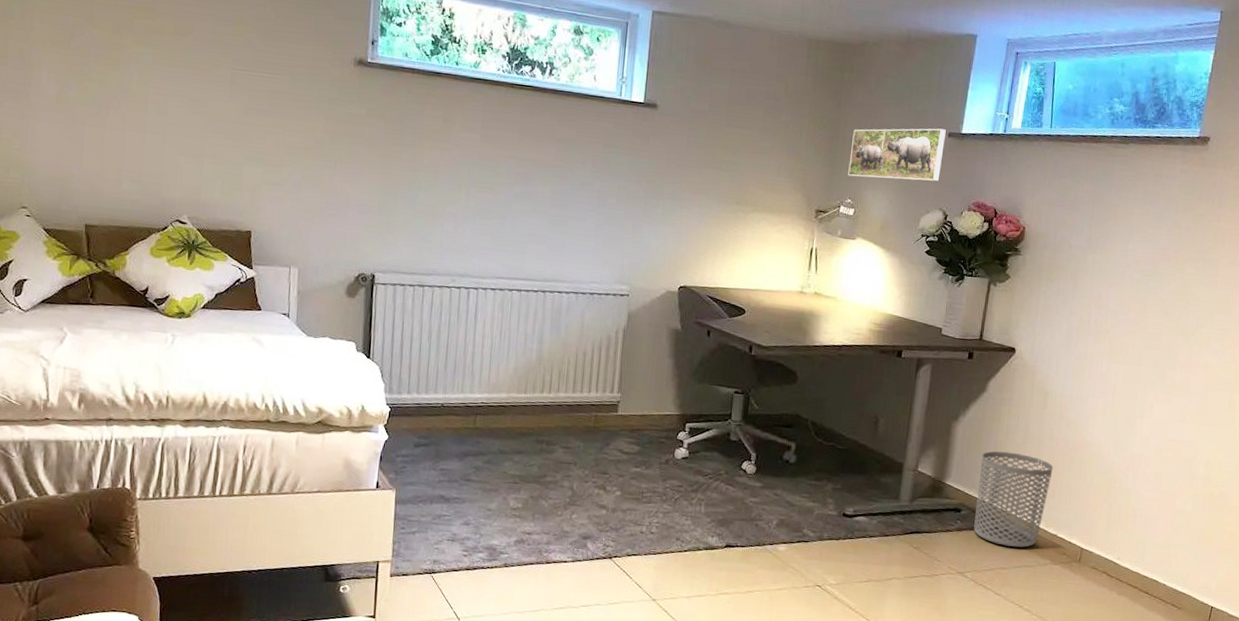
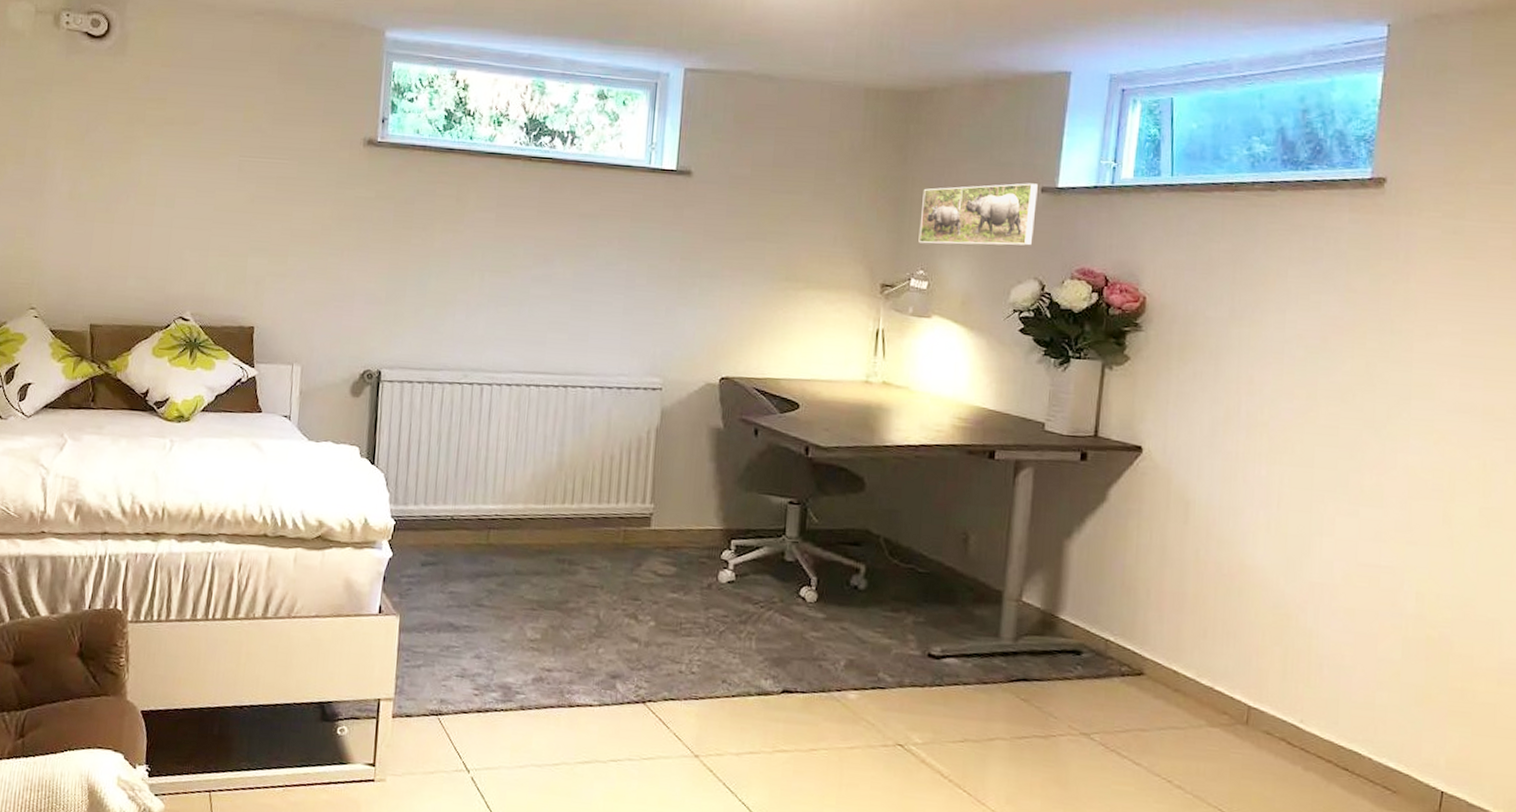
waste bin: present [974,451,1053,548] -> none [1100,576,1203,703]

